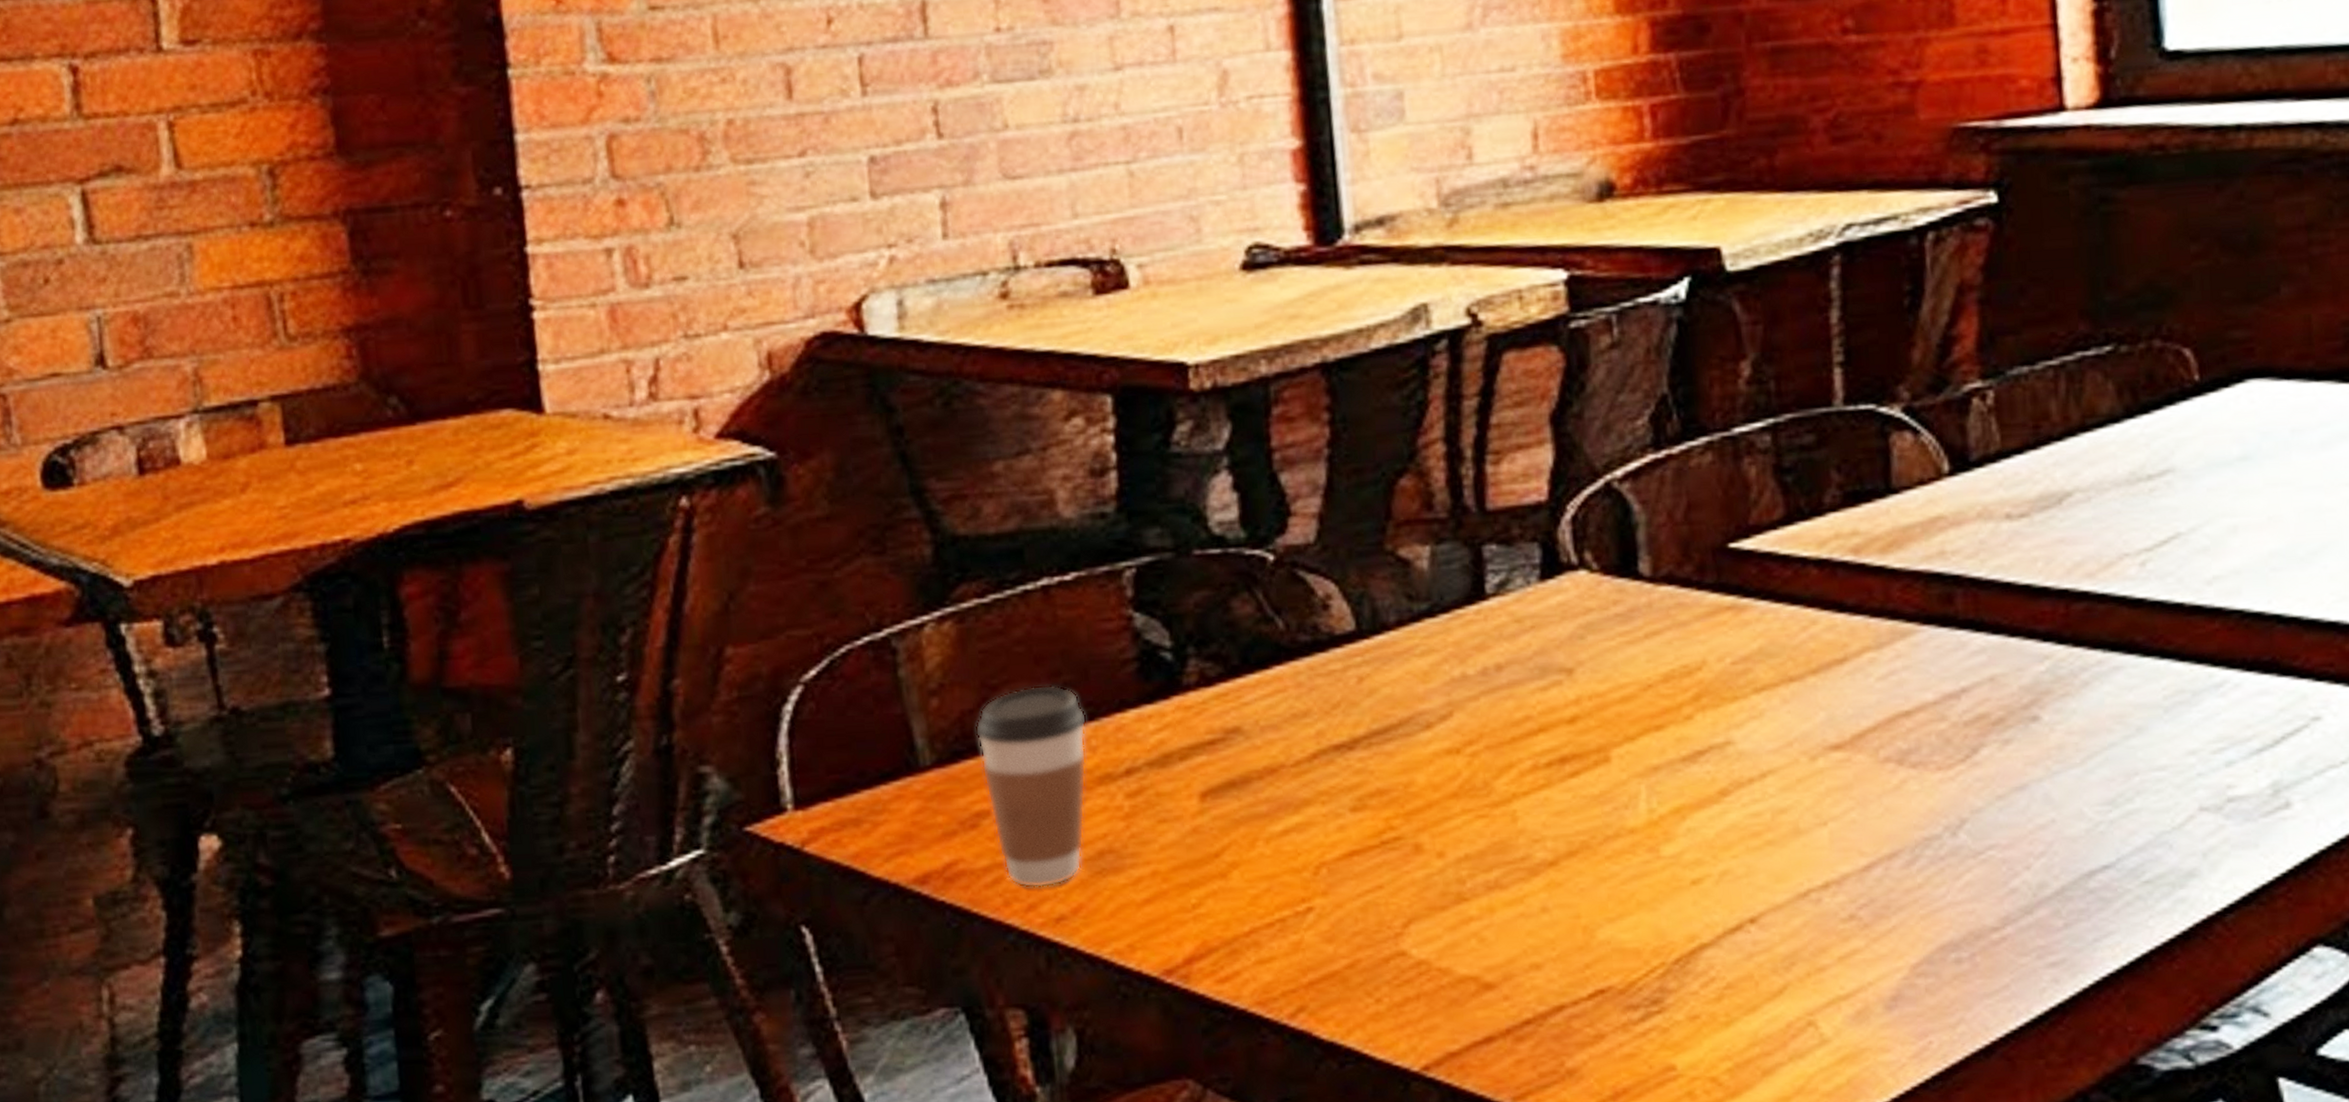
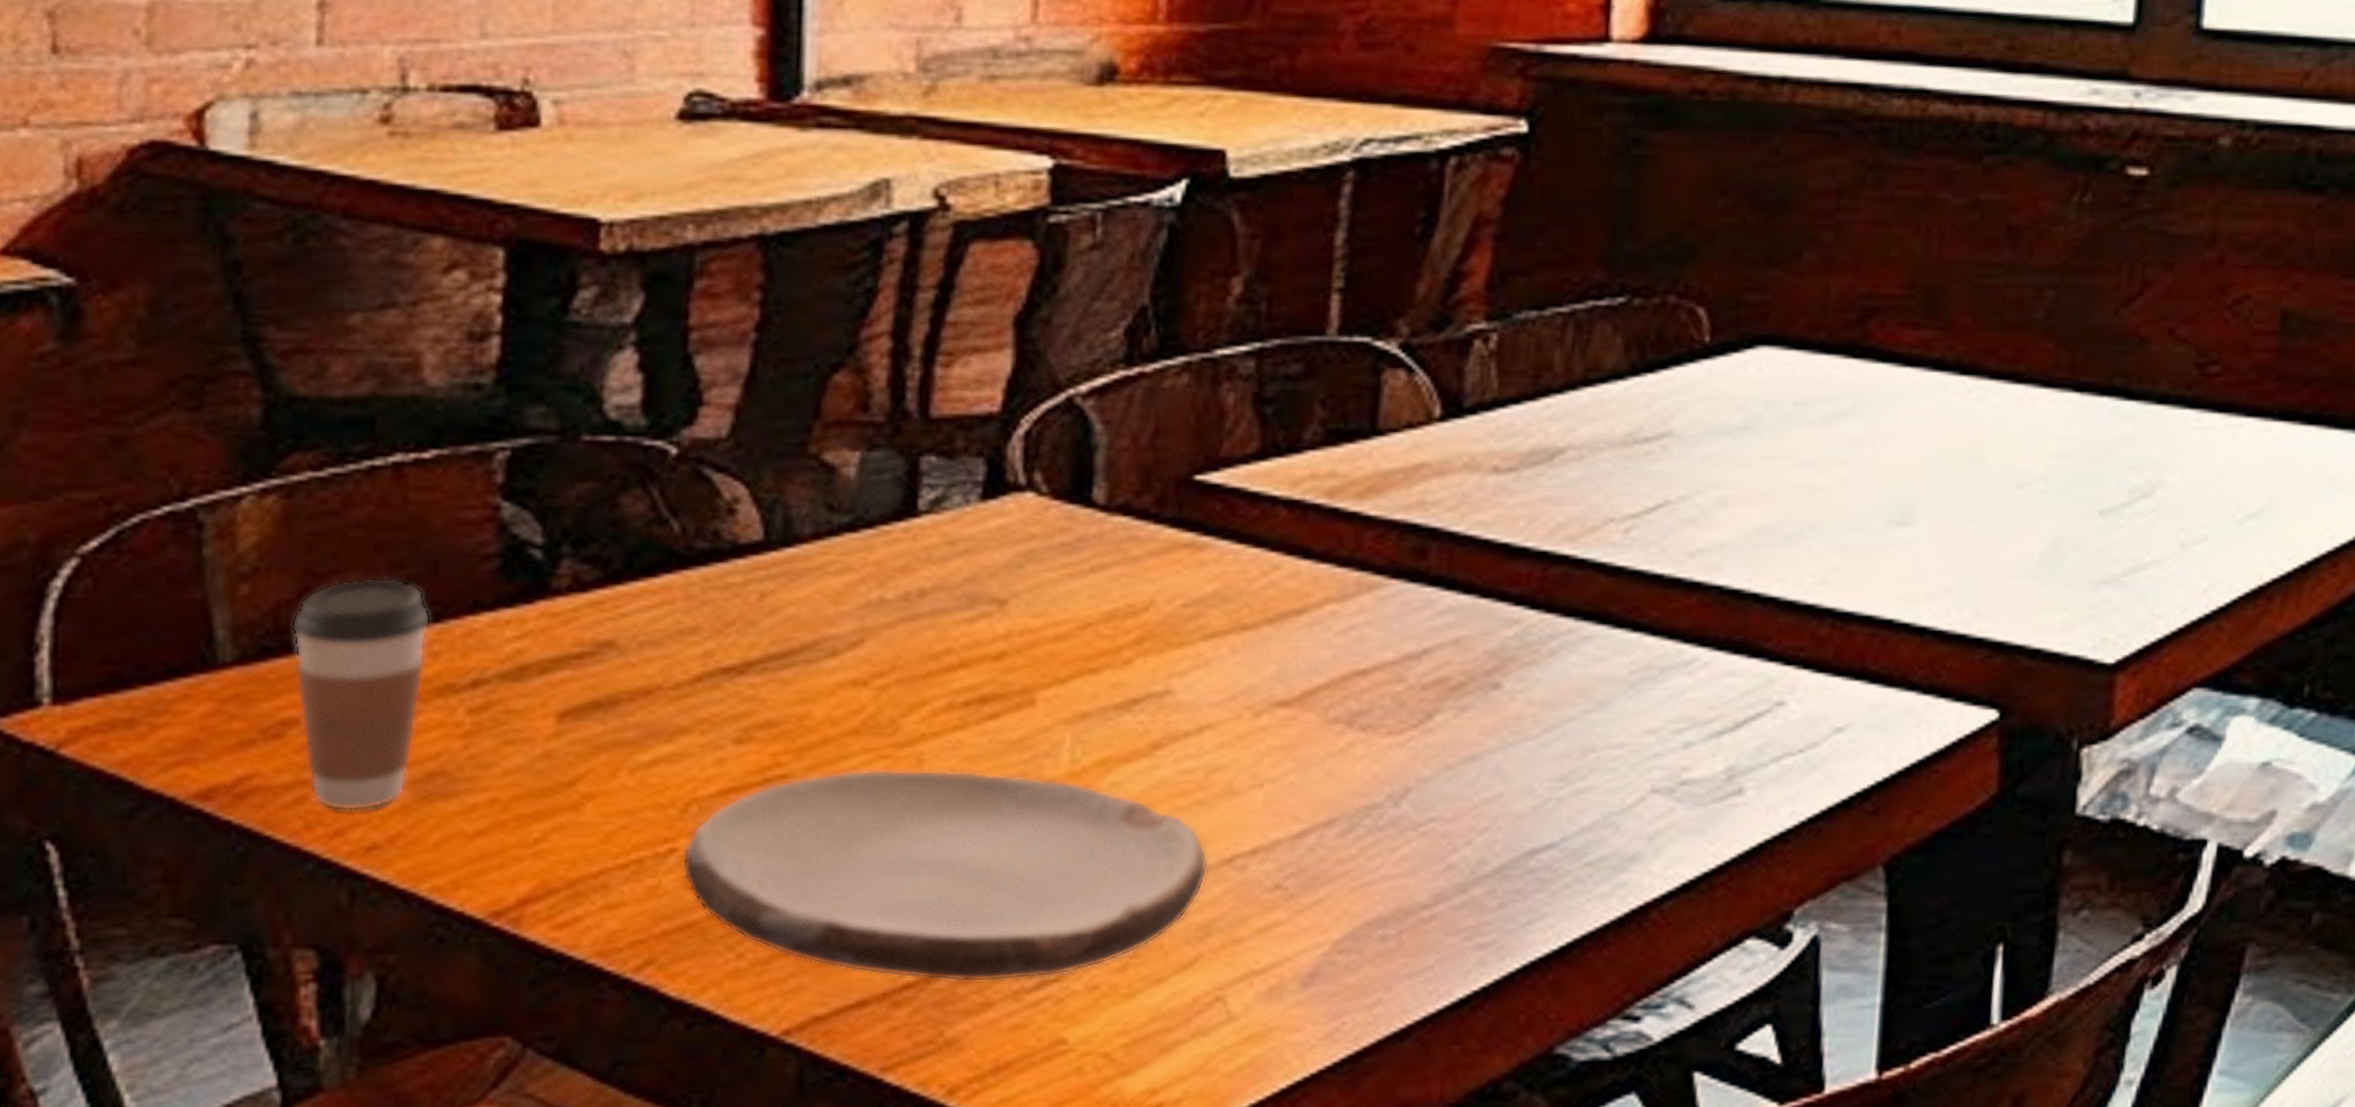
plate: none [1318,824,1786,1017] -> present [681,768,1208,983]

